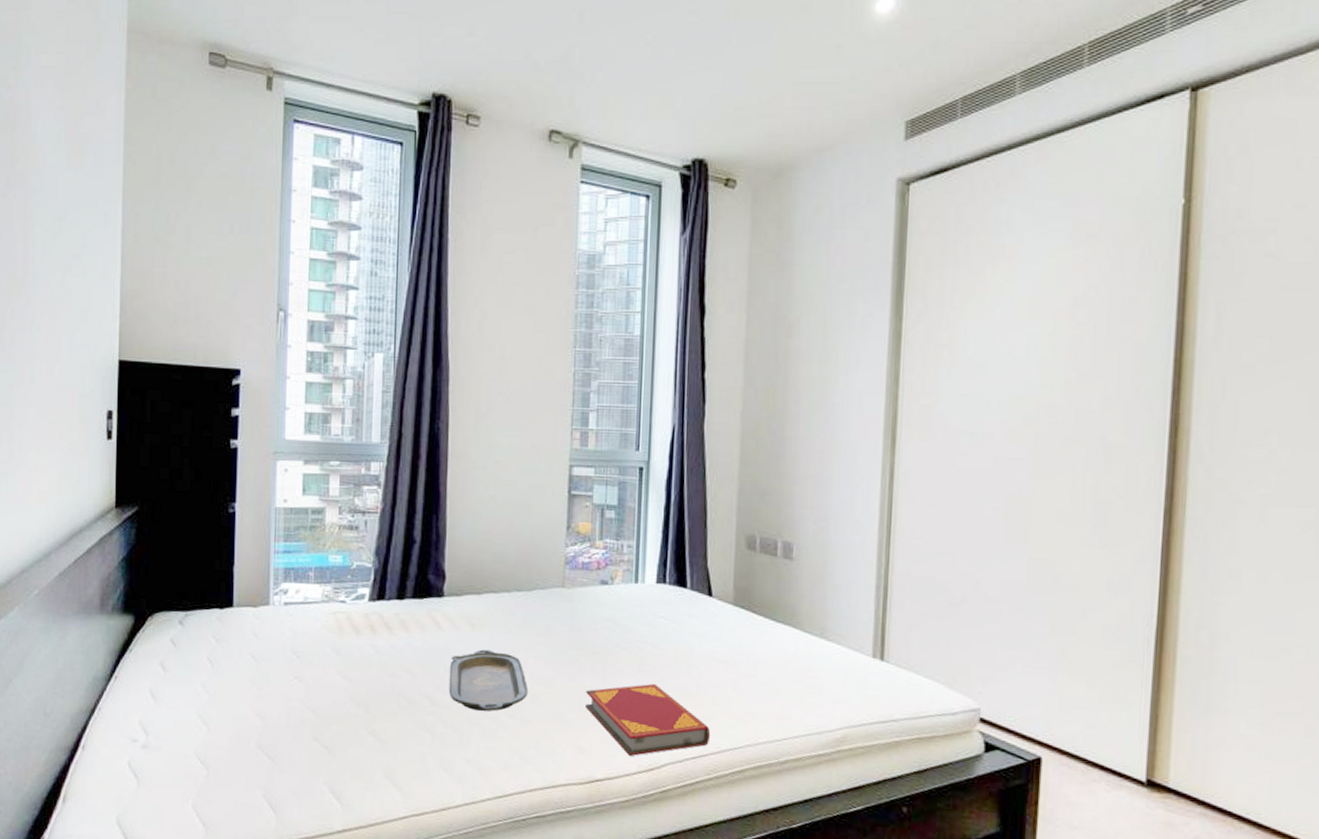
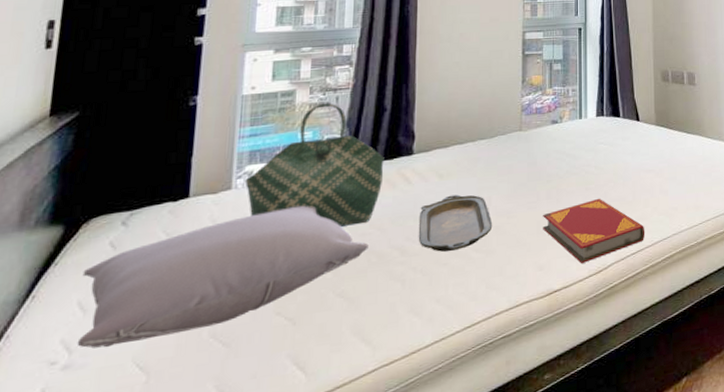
pillow: none [151,633,399,738] -> present [77,205,369,349]
tote bag: none [281,526,414,664] -> present [244,103,384,227]

